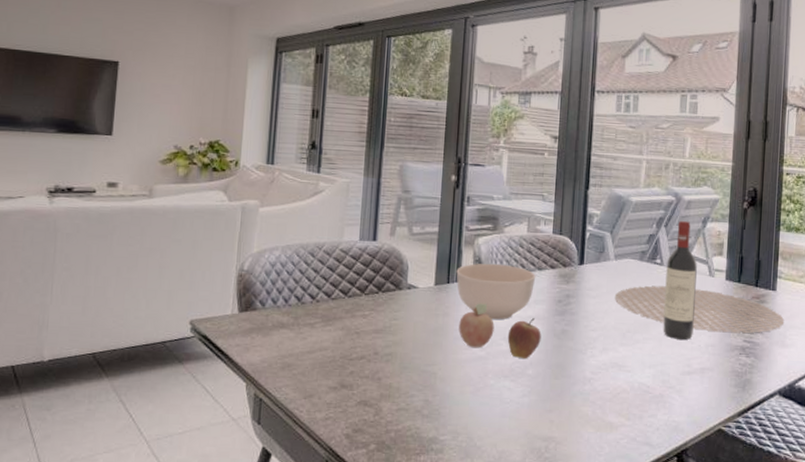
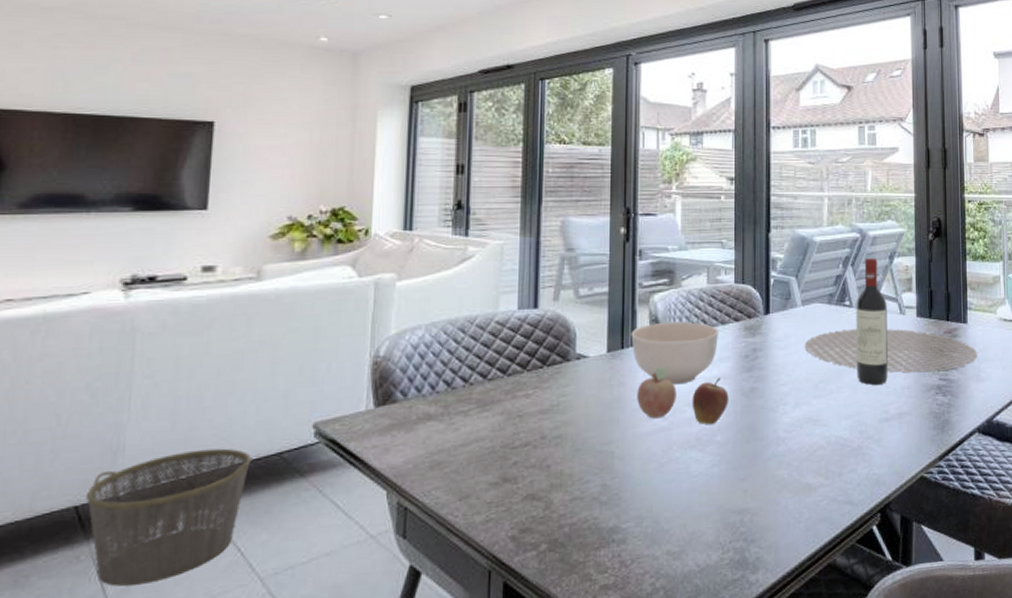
basket: none [19,332,142,433] -> present [85,448,251,586]

